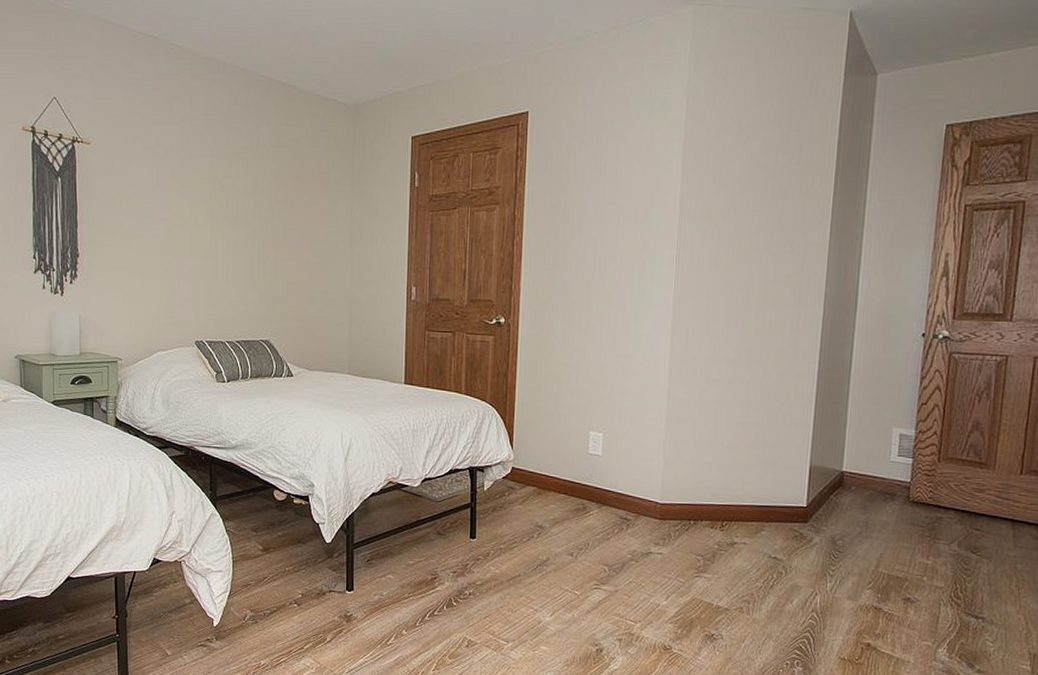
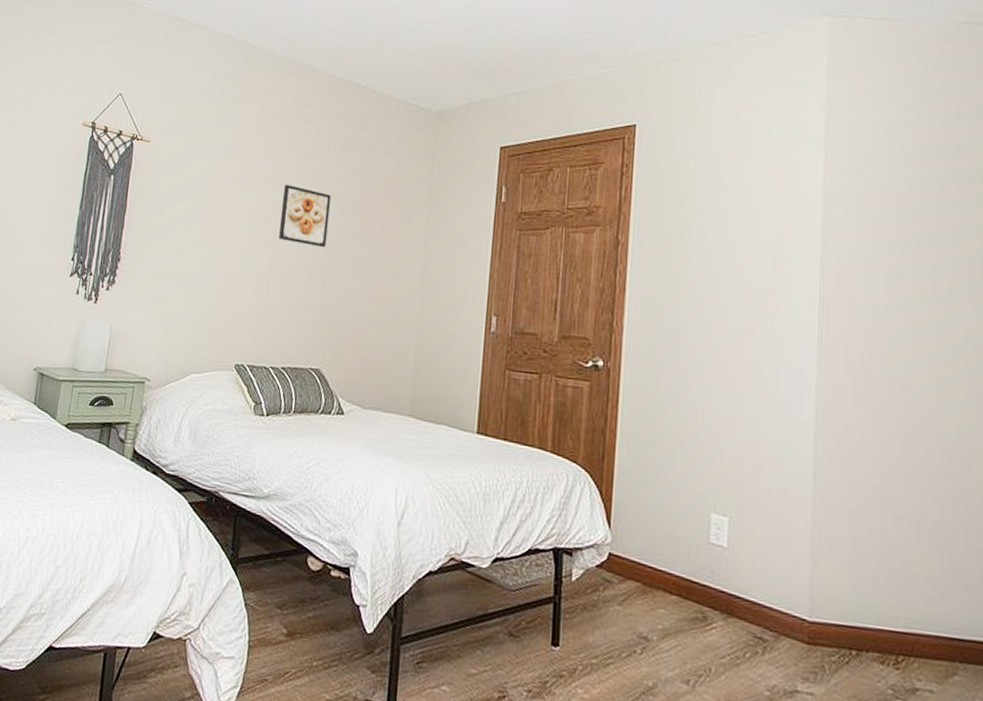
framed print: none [220,179,265,235] -> present [279,185,331,248]

